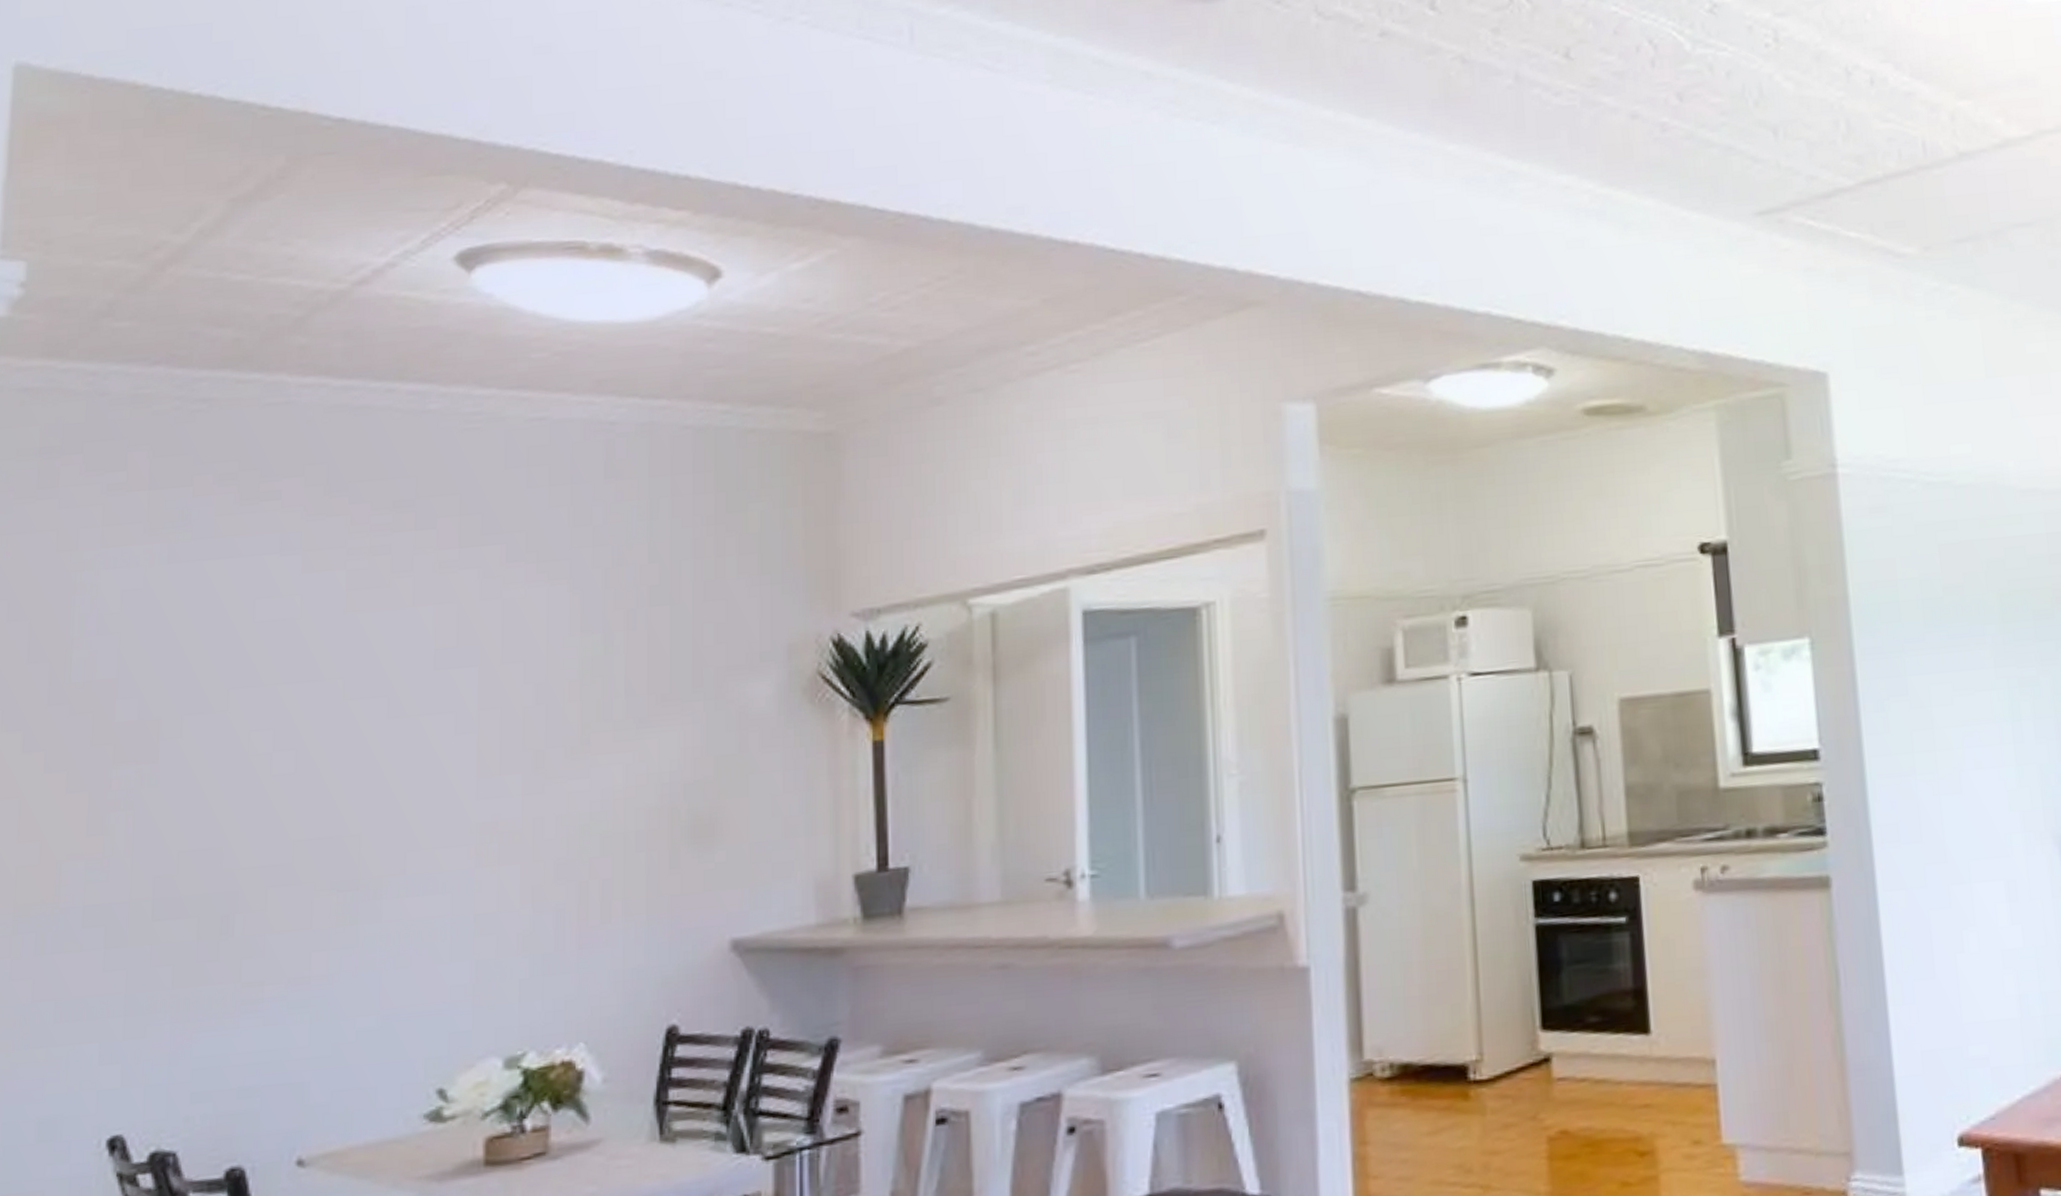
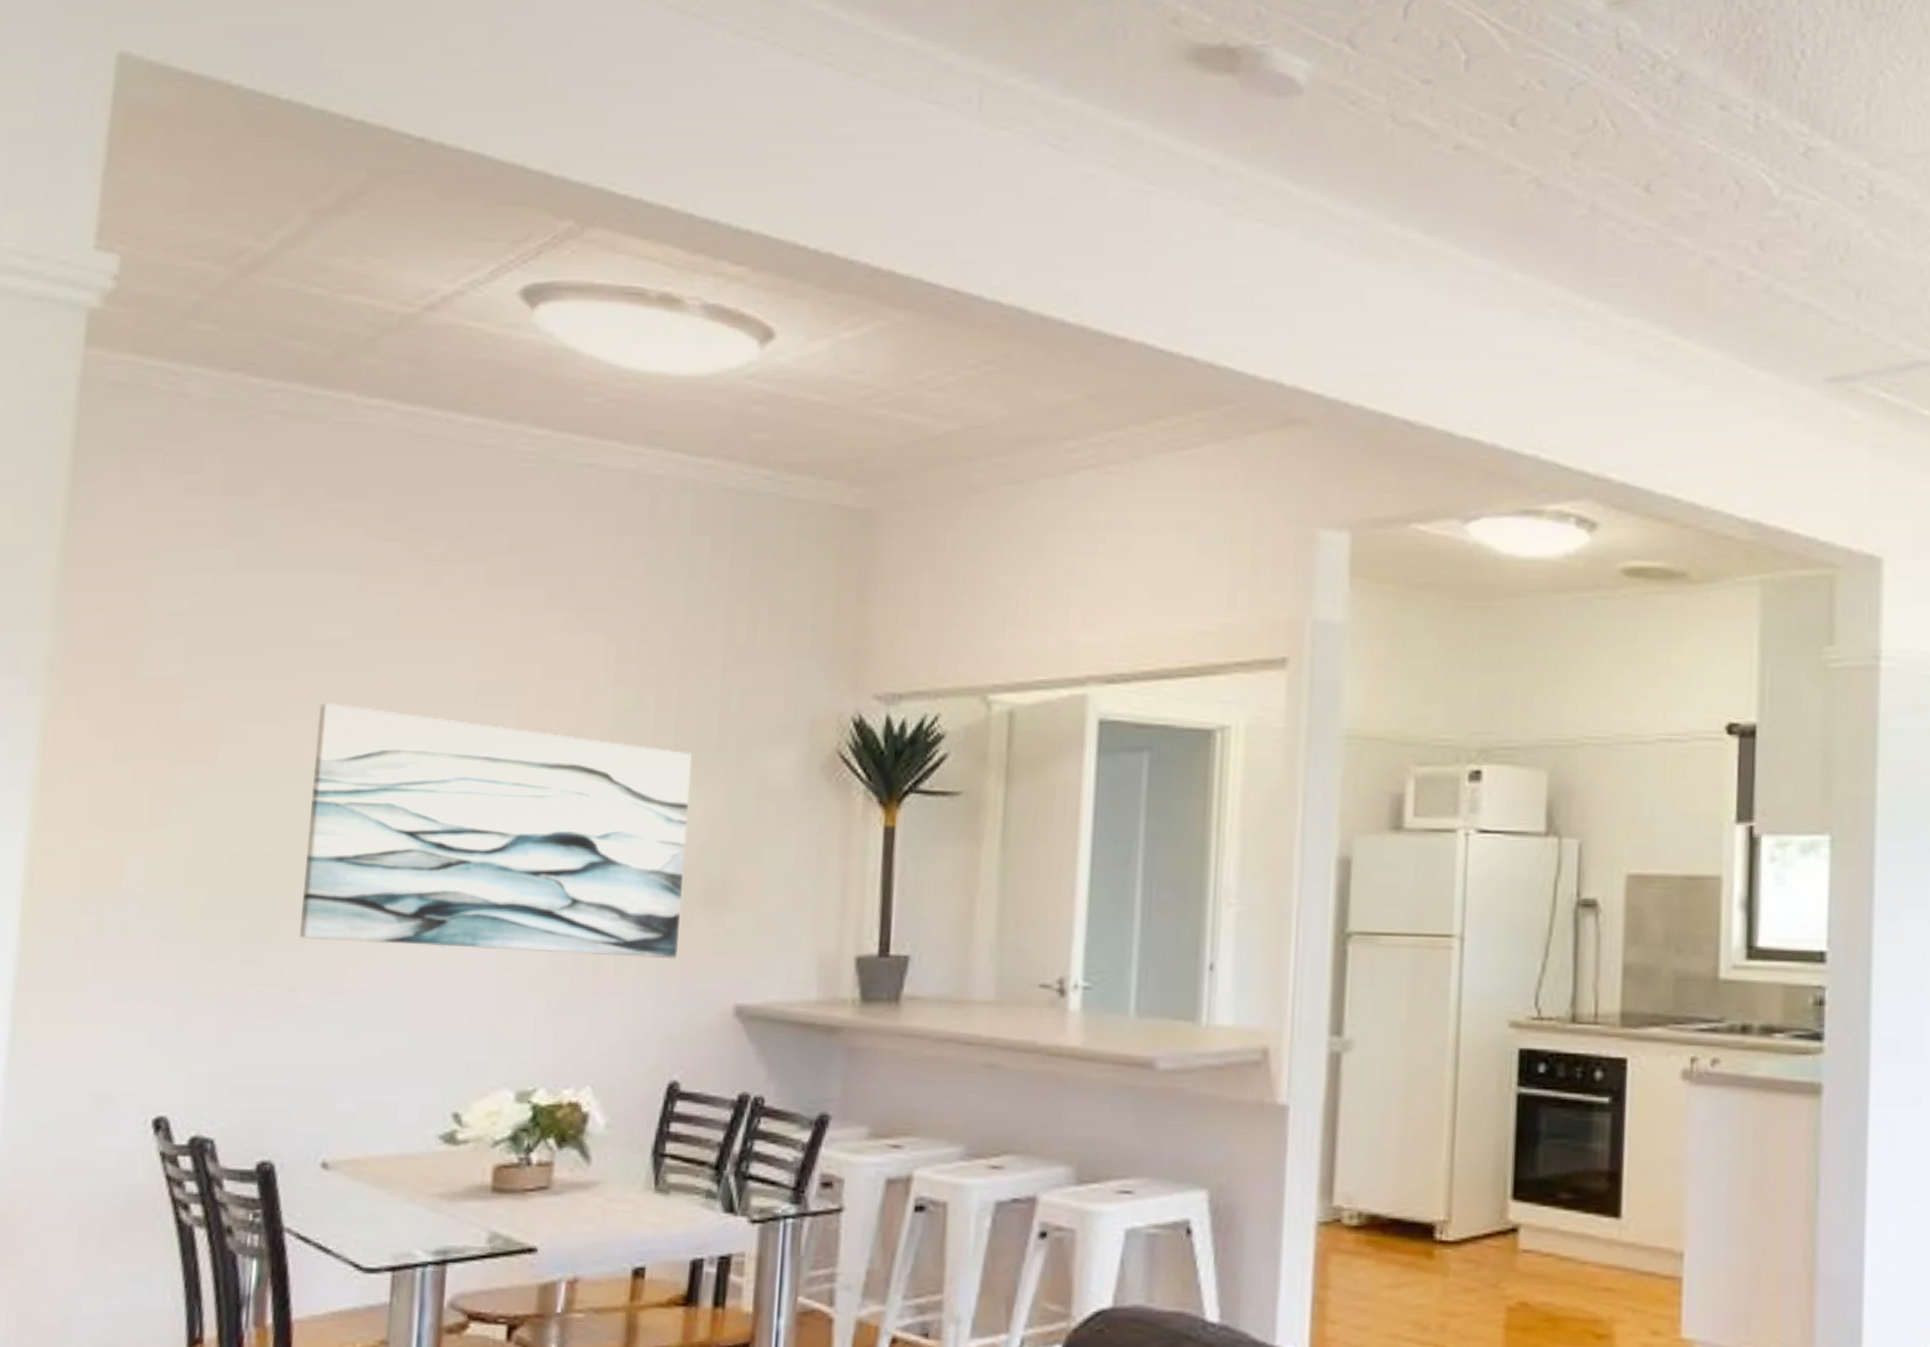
wall art: none [259,685,667,930] -> present [300,702,692,960]

